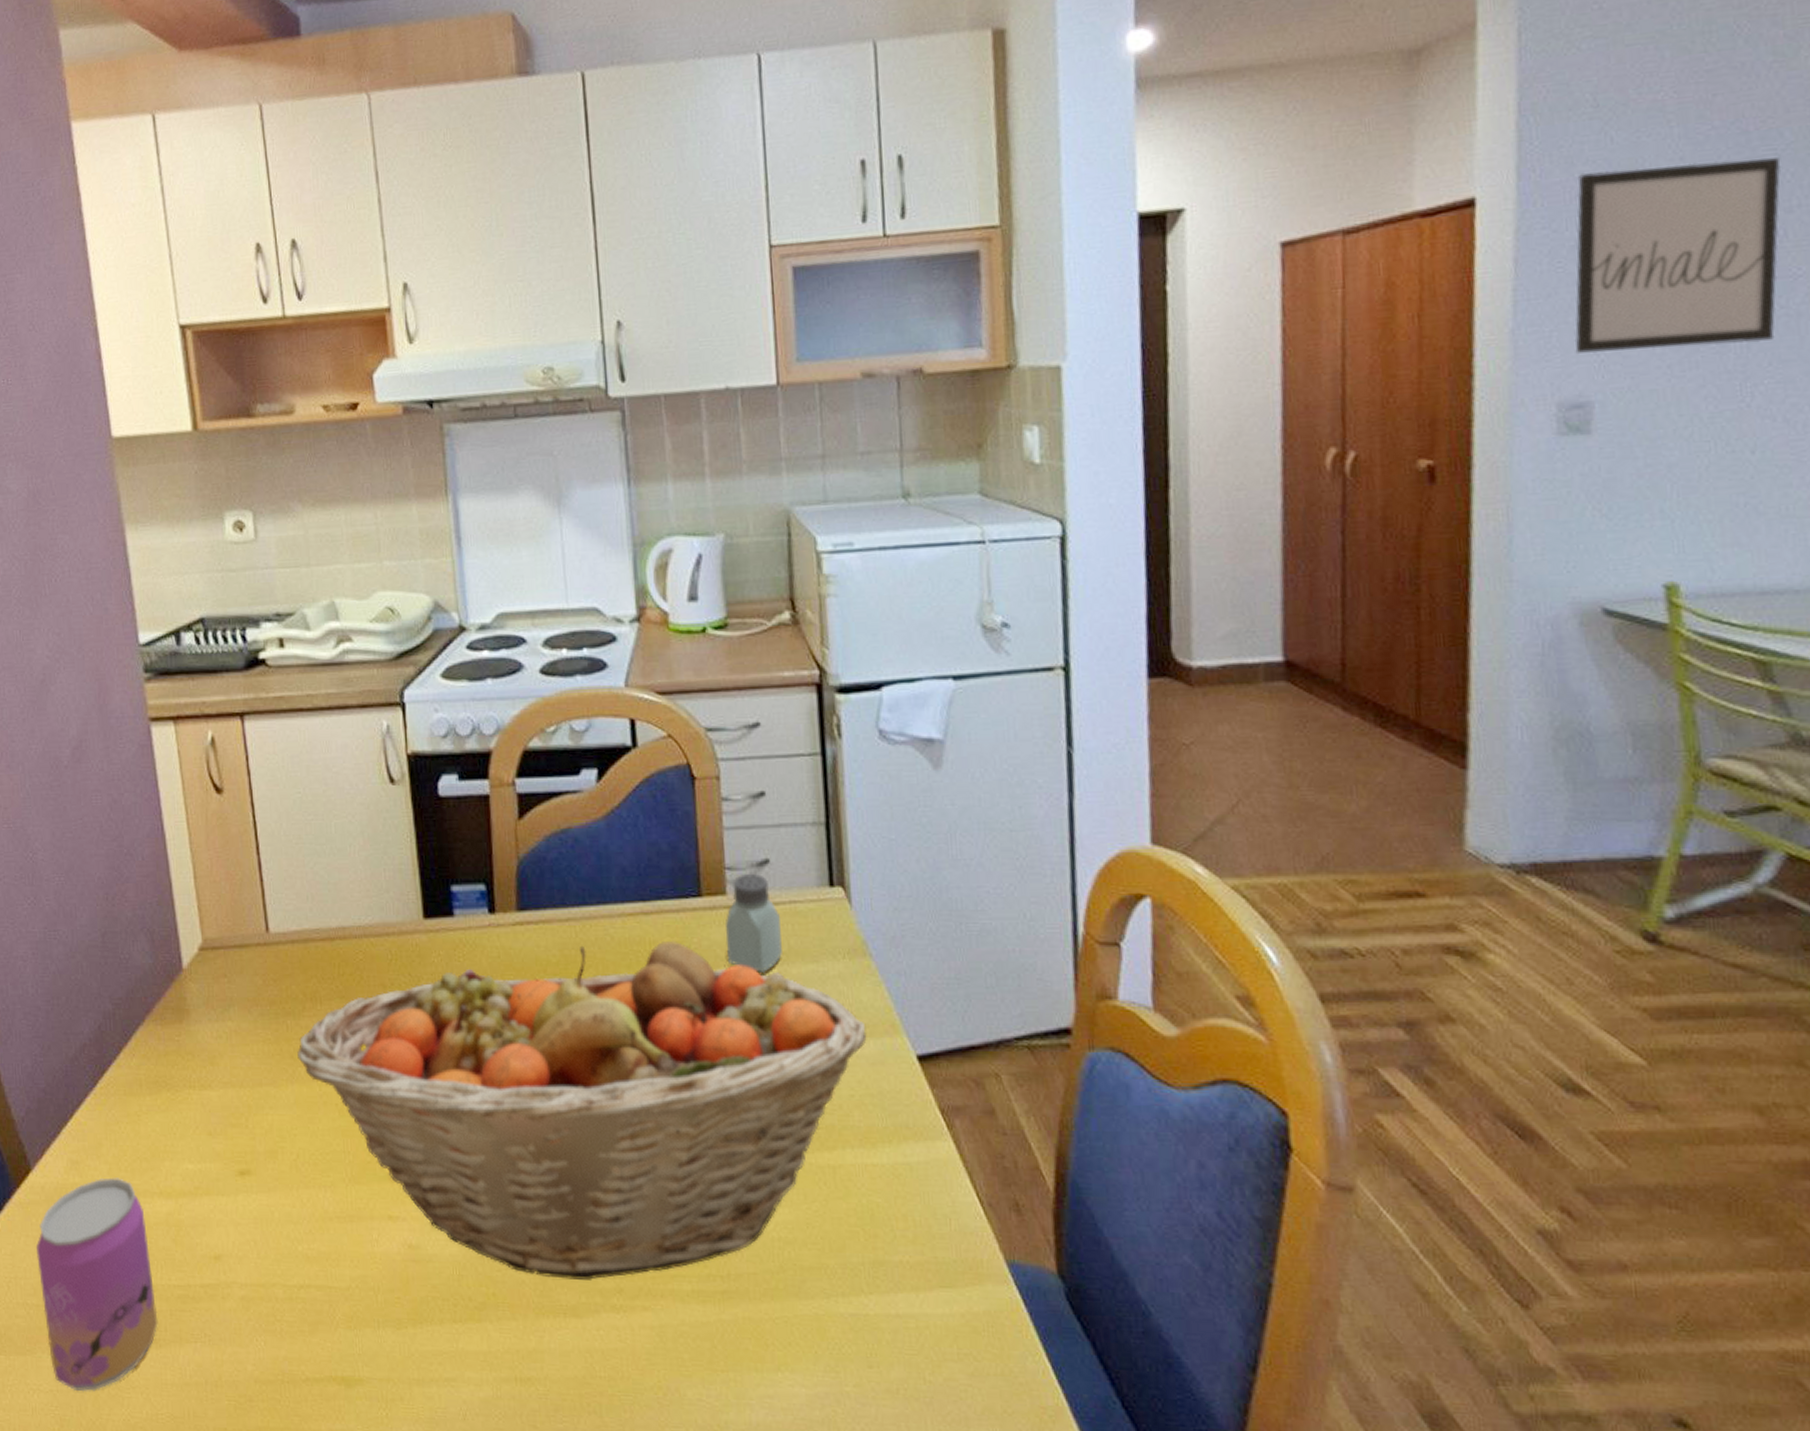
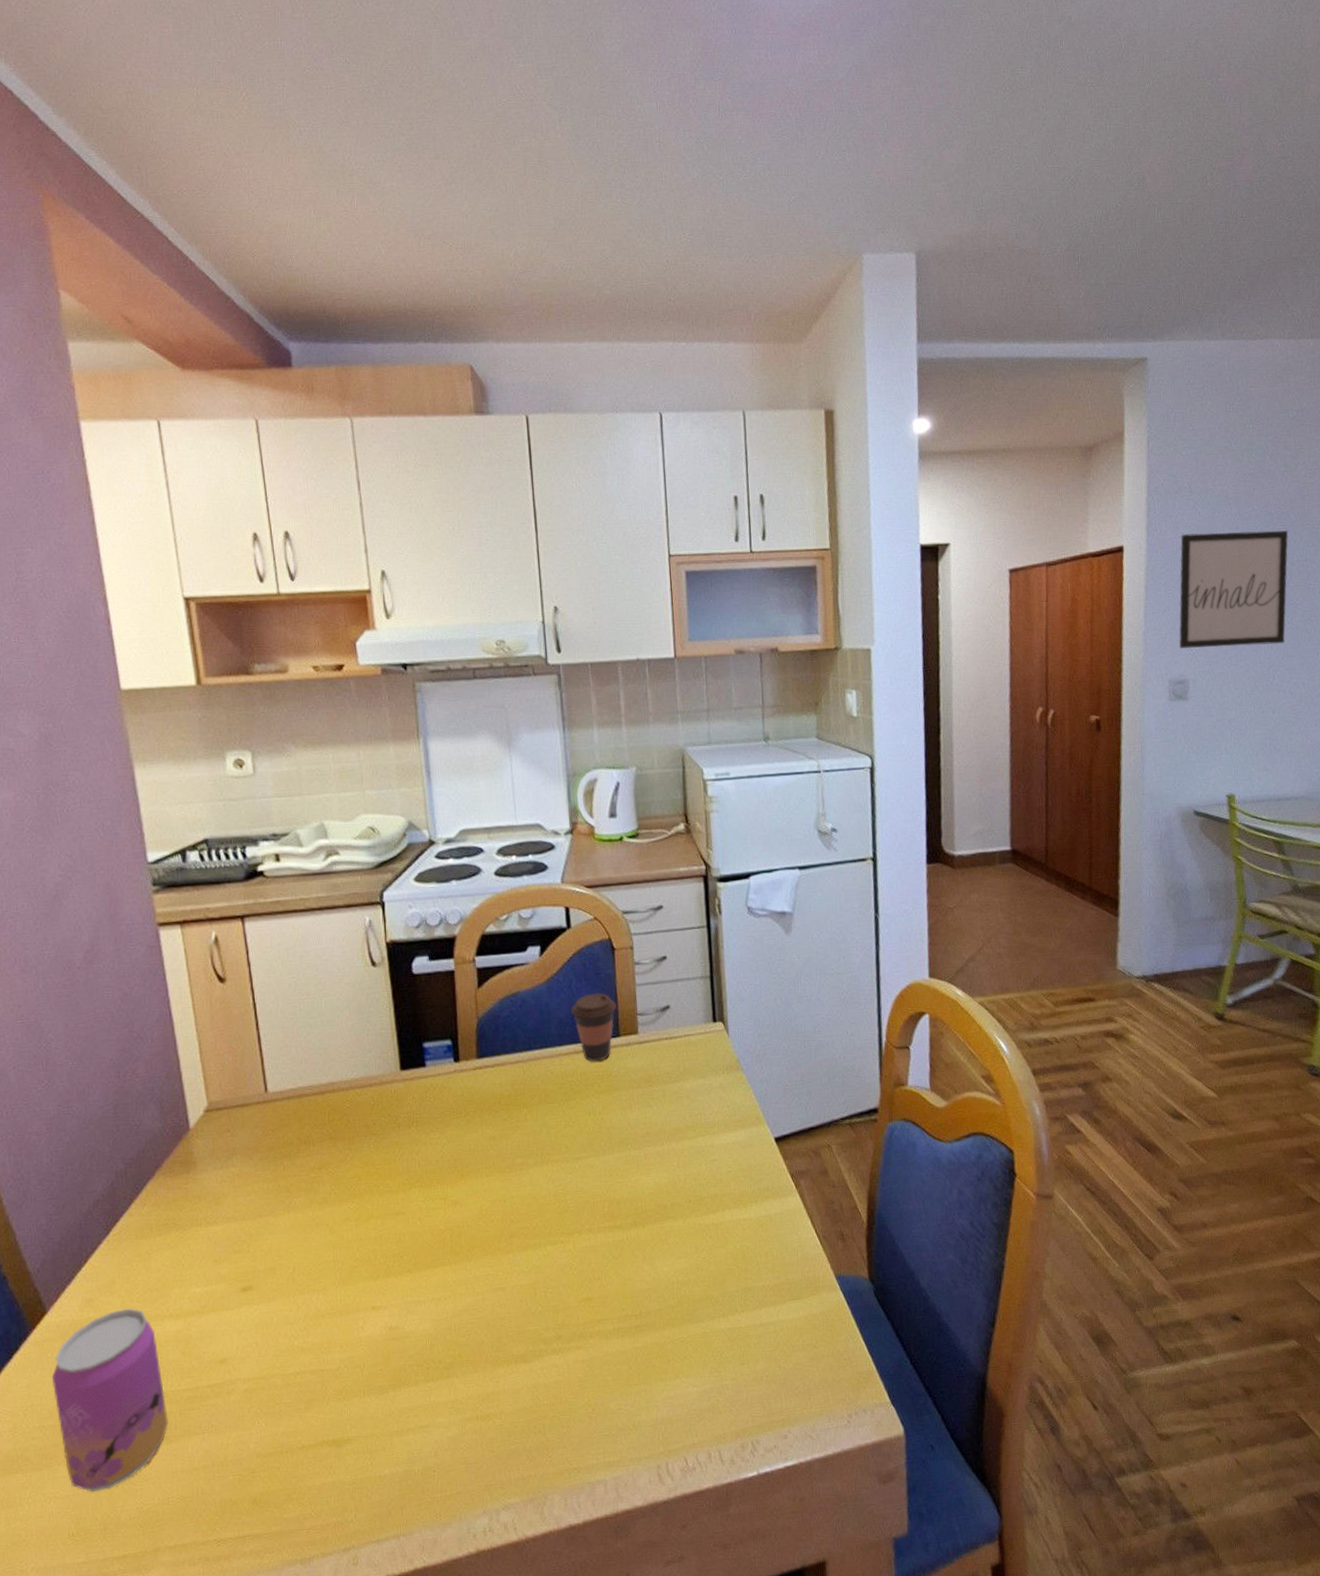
fruit basket: present [297,940,867,1280] -> none [293,1070,740,1336]
coffee cup: none [637,836,697,928] -> present [571,992,617,1062]
saltshaker: present [724,873,782,974] -> none [637,1016,679,1090]

